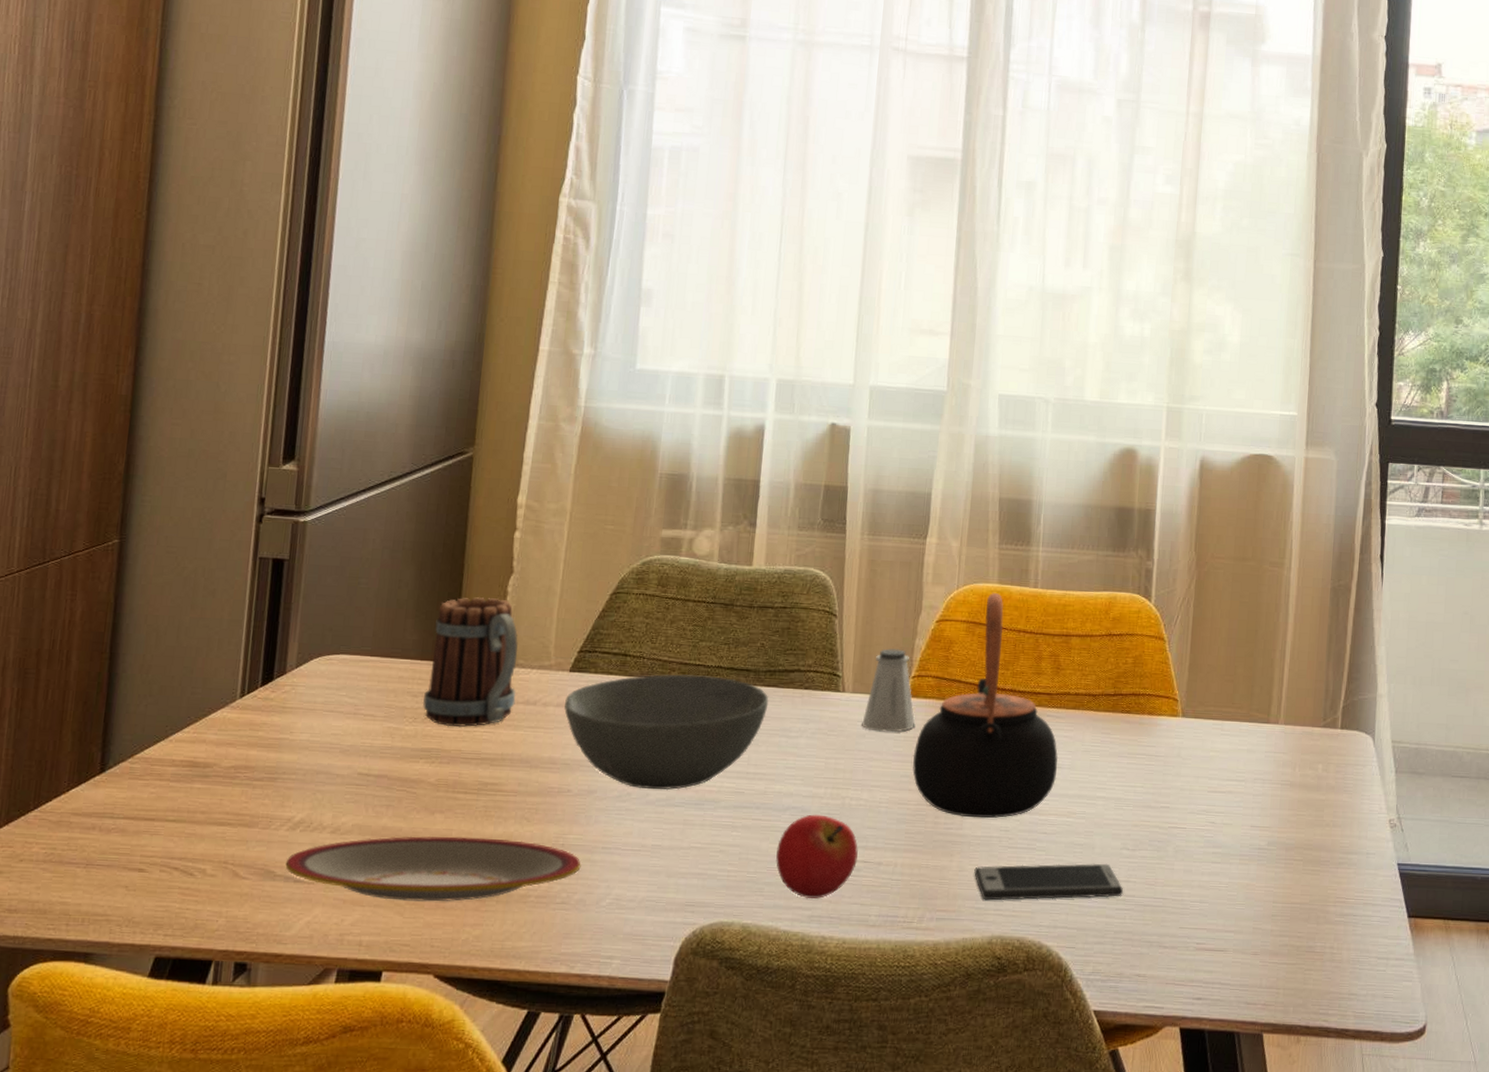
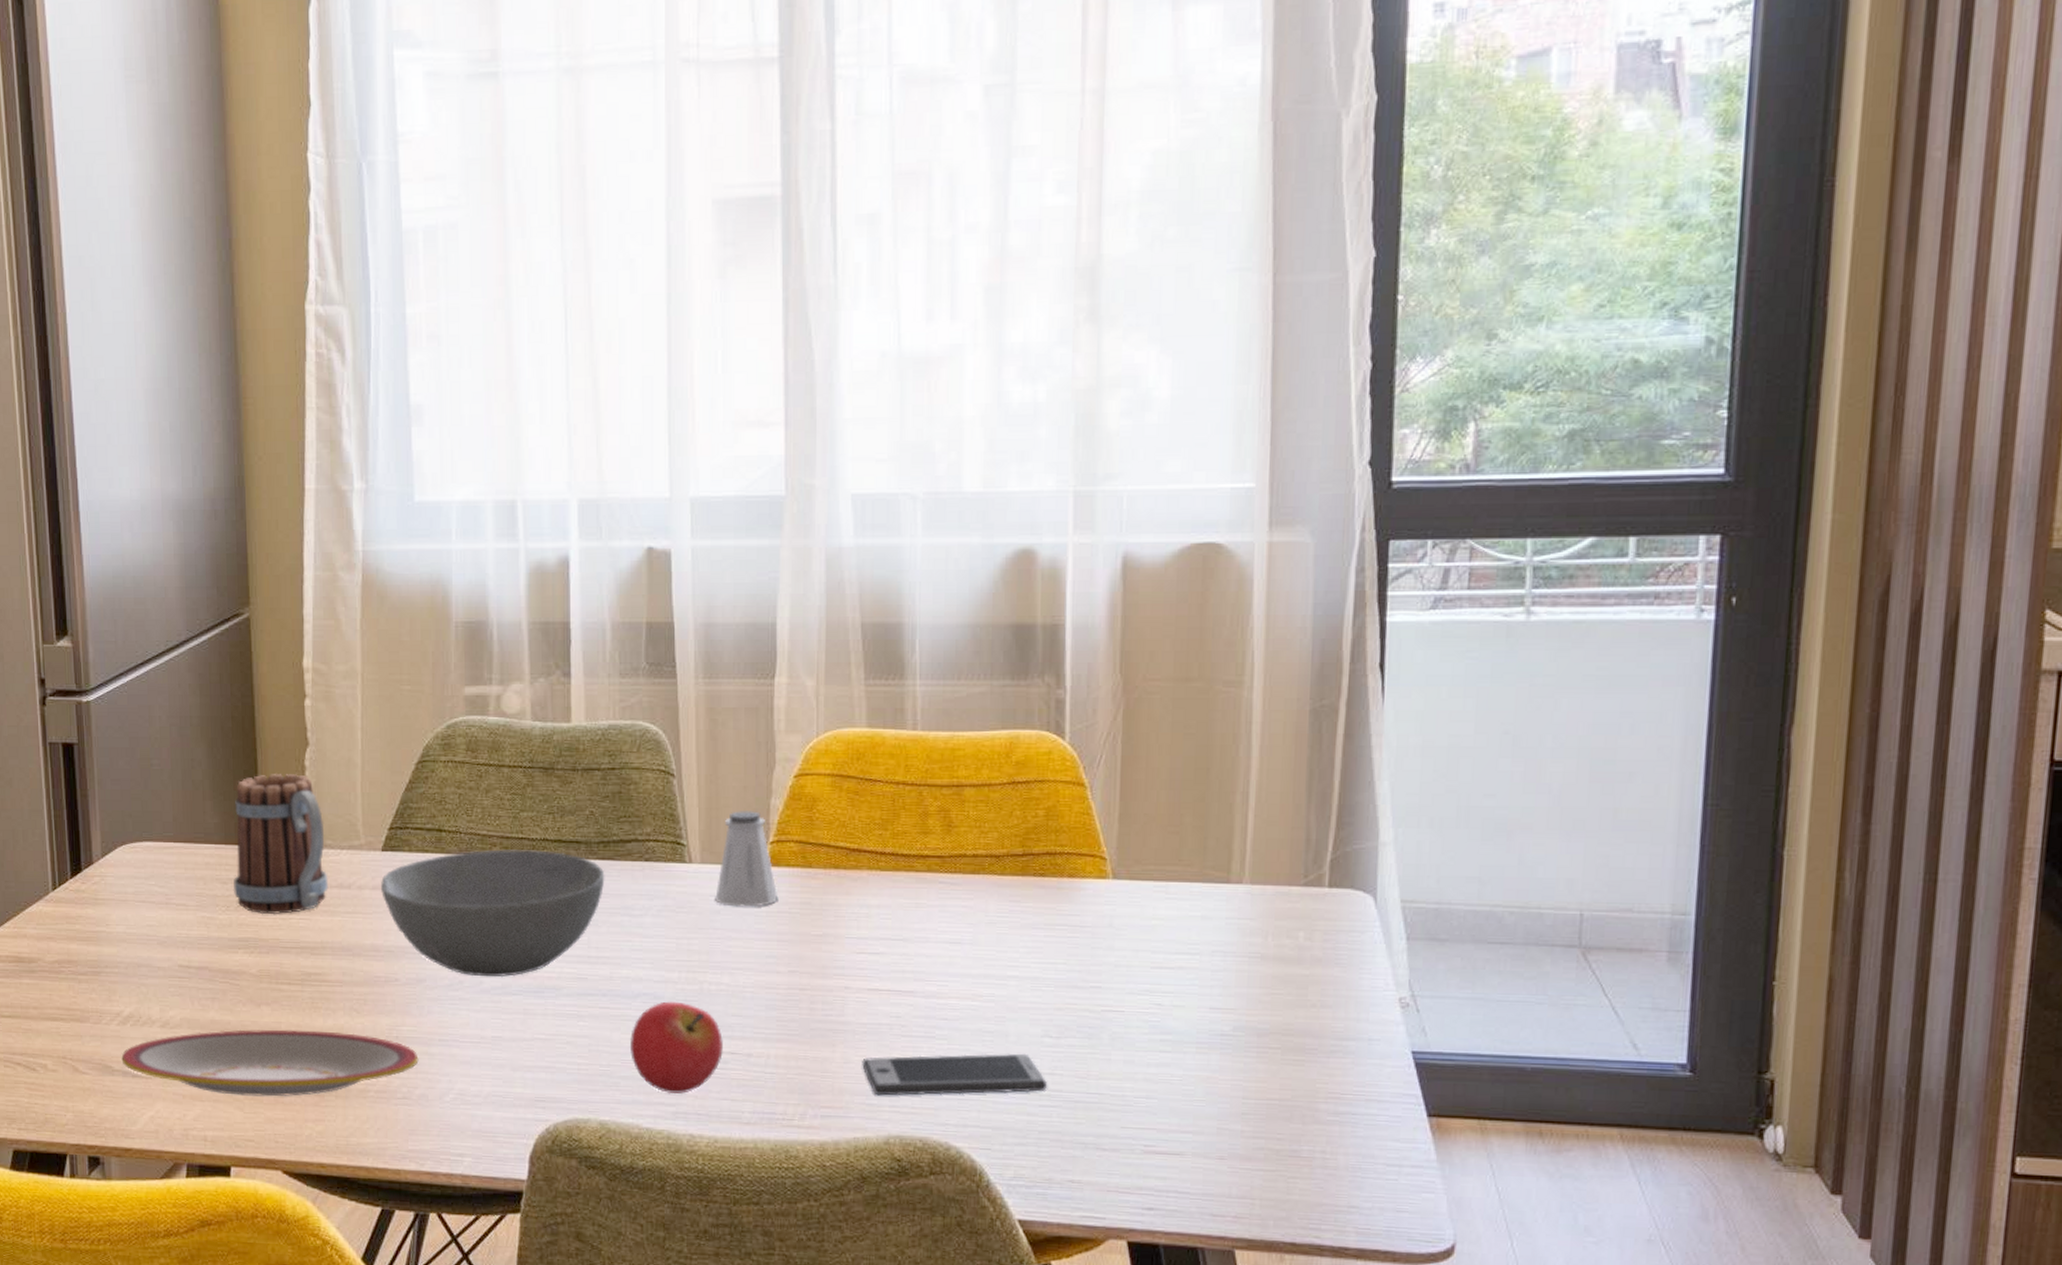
teapot: present [913,592,1059,819] -> none [778,738,957,1003]

